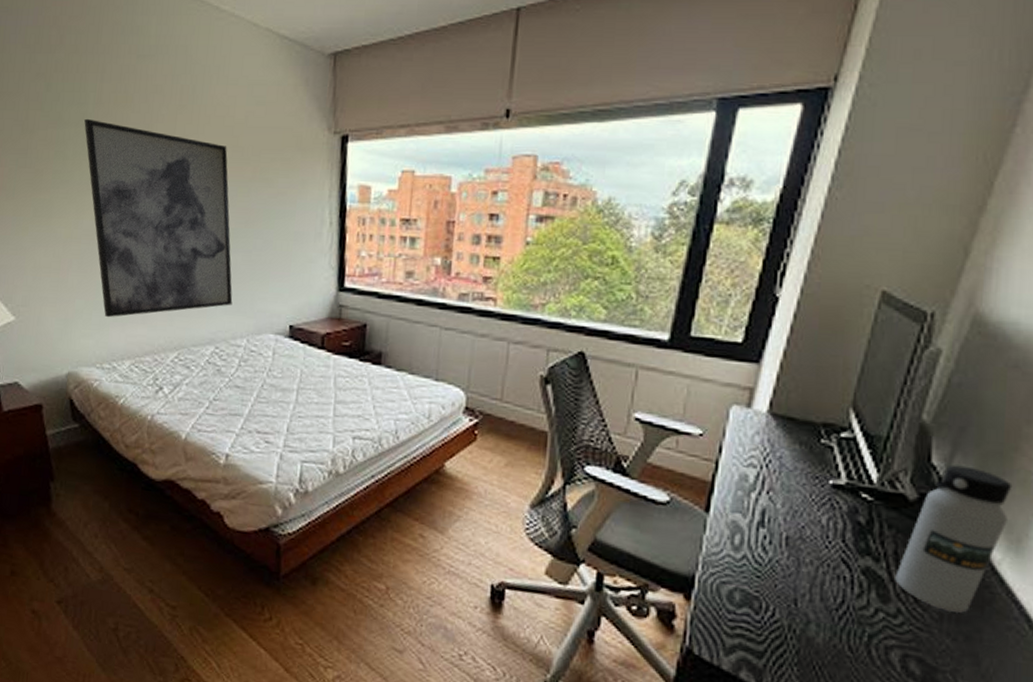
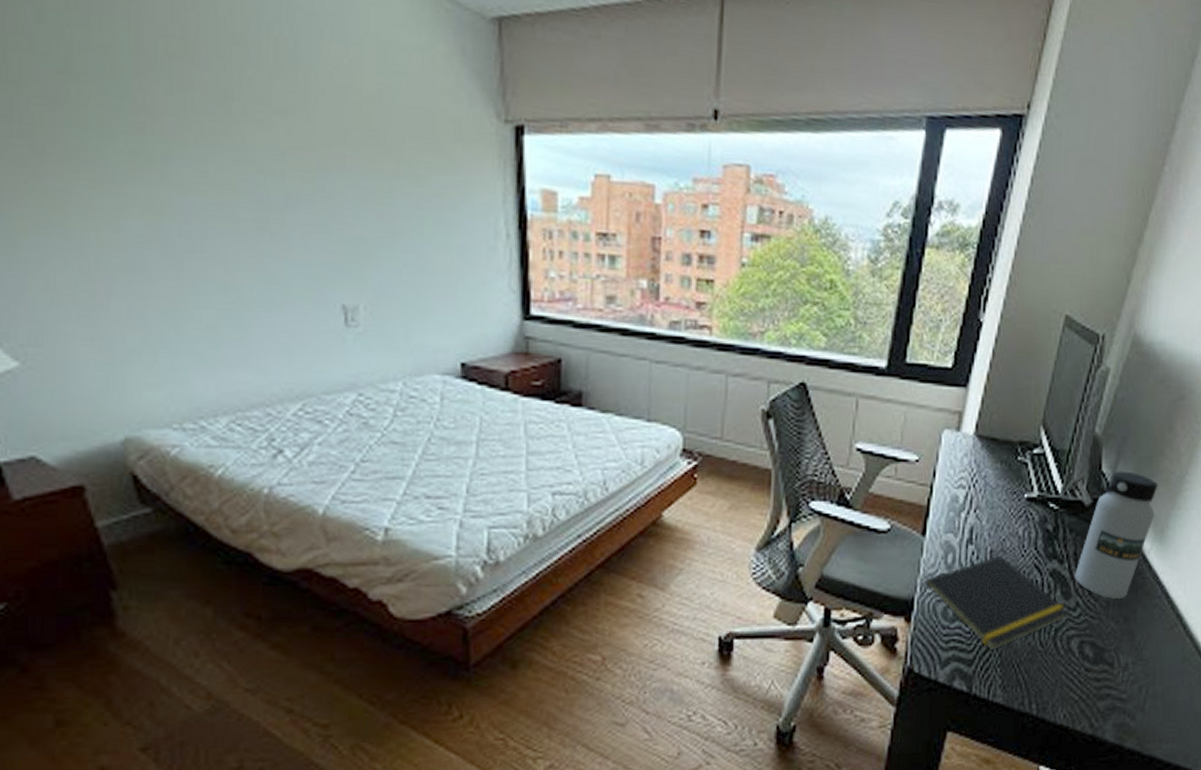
wall art: present [84,118,233,318] -> none [114,70,379,360]
notepad: none [701,542,889,647] -> present [919,555,1070,651]

